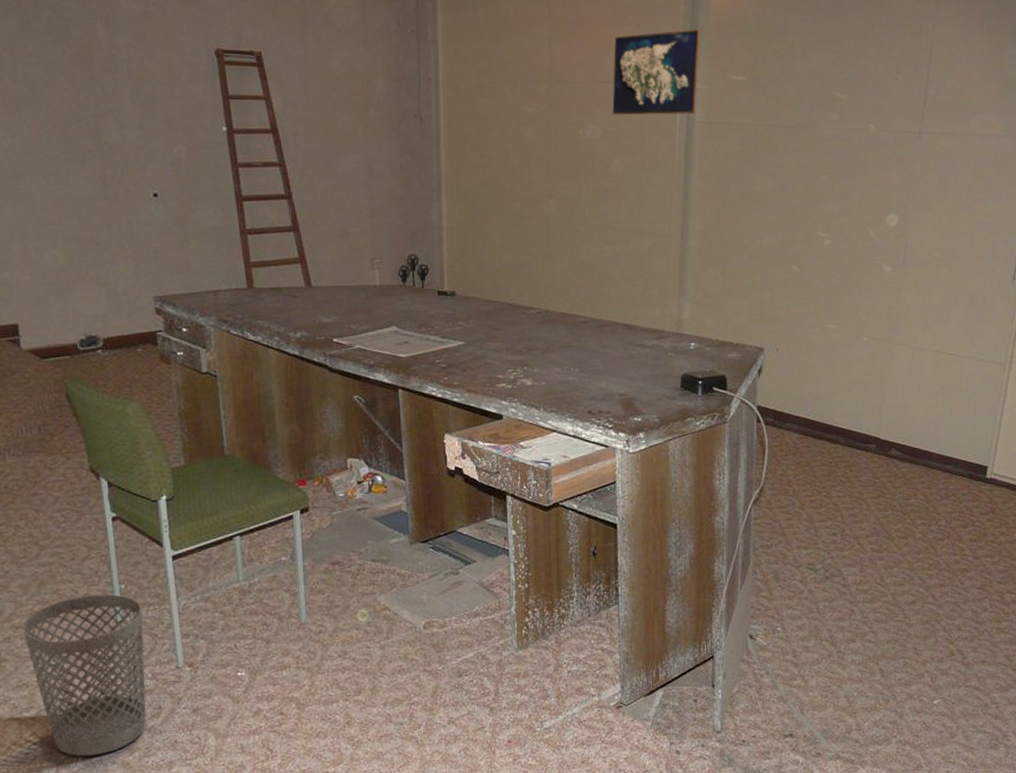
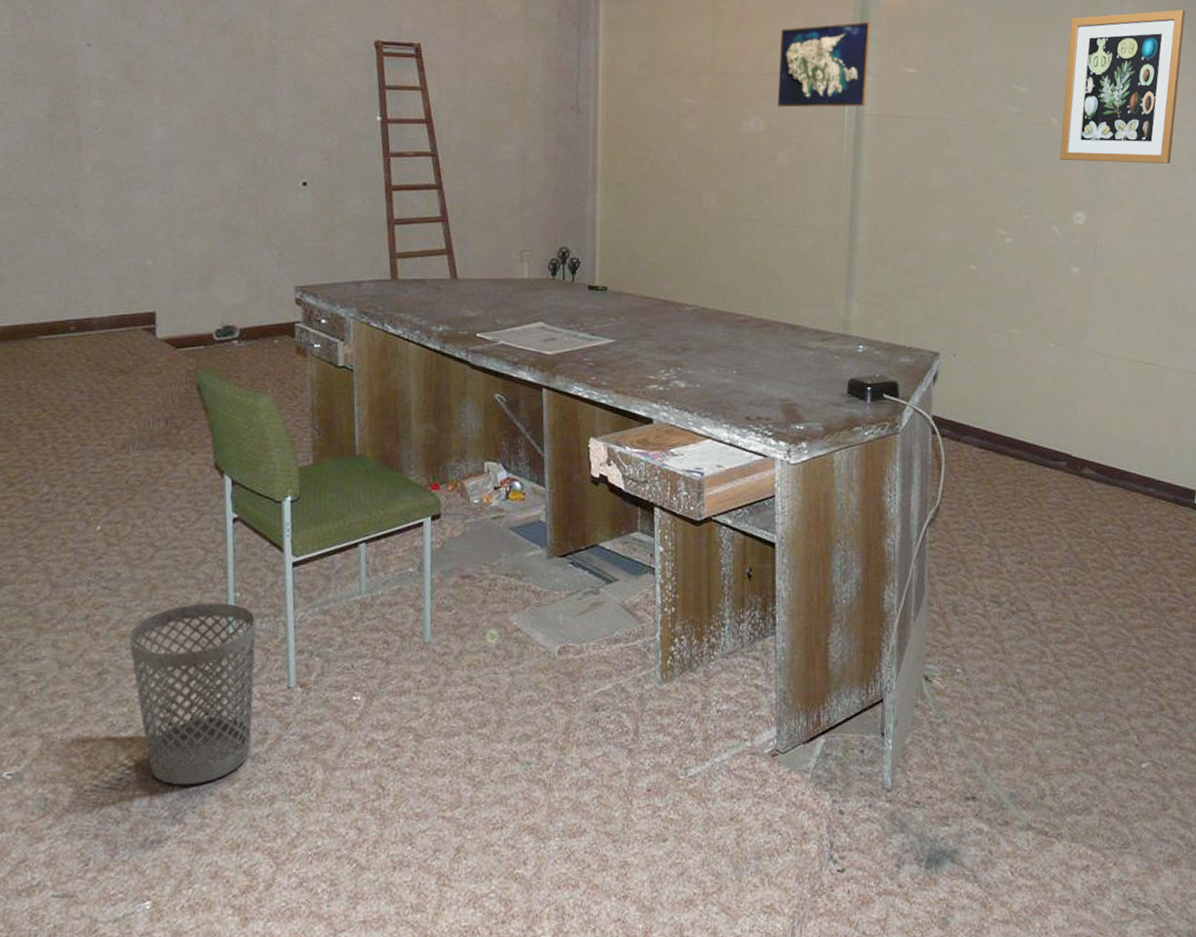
wall art: none [875,17,995,167] -> present [1059,9,1186,163]

